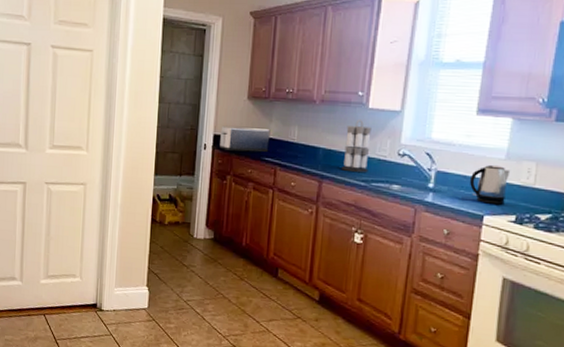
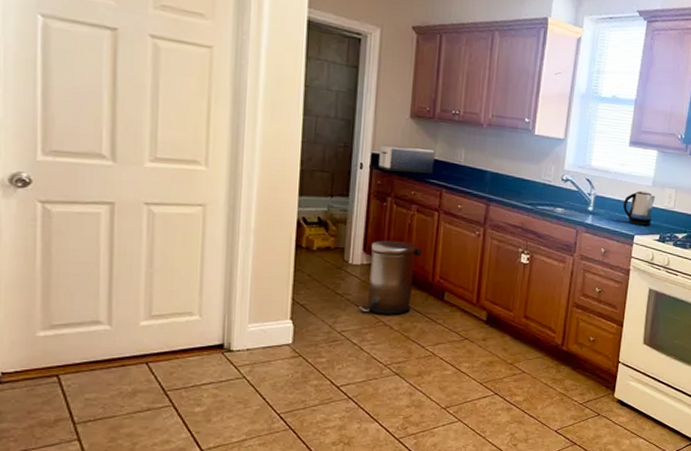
pedal bin: none [202,216,257,290] -> present [359,240,421,316]
spice rack: present [341,120,372,173] -> none [508,145,538,197]

